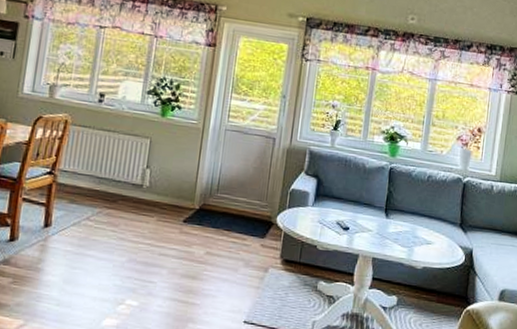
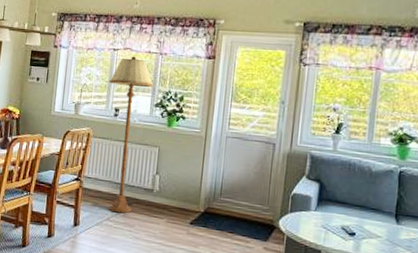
floor lamp: none [88,36,146,211] -> present [108,56,154,213]

